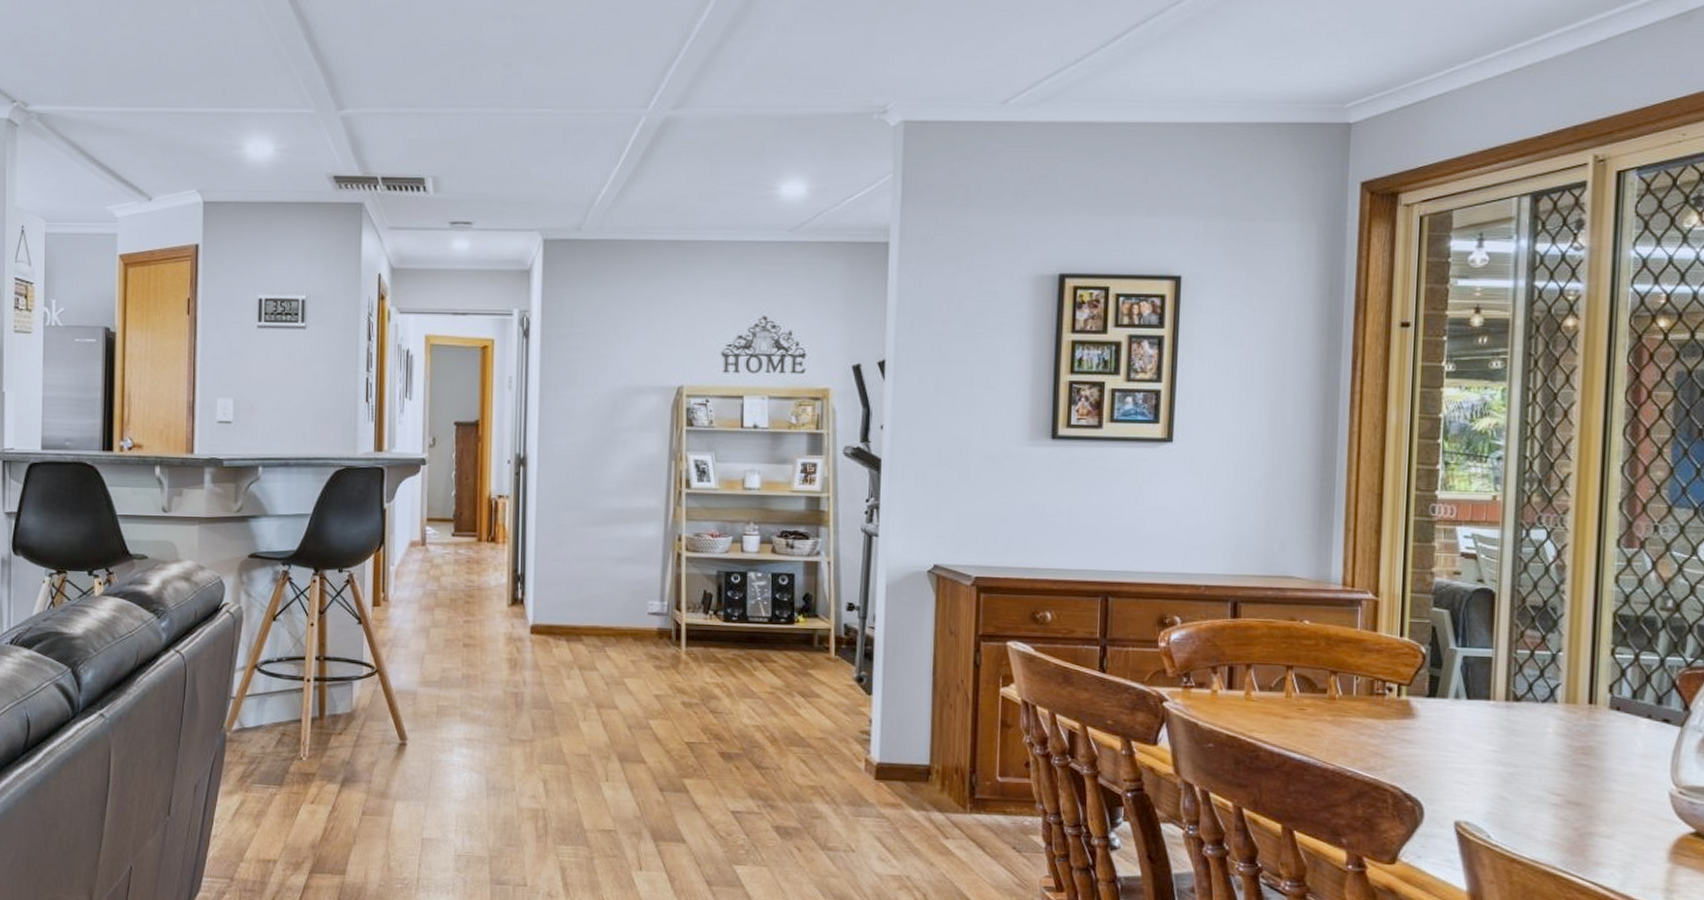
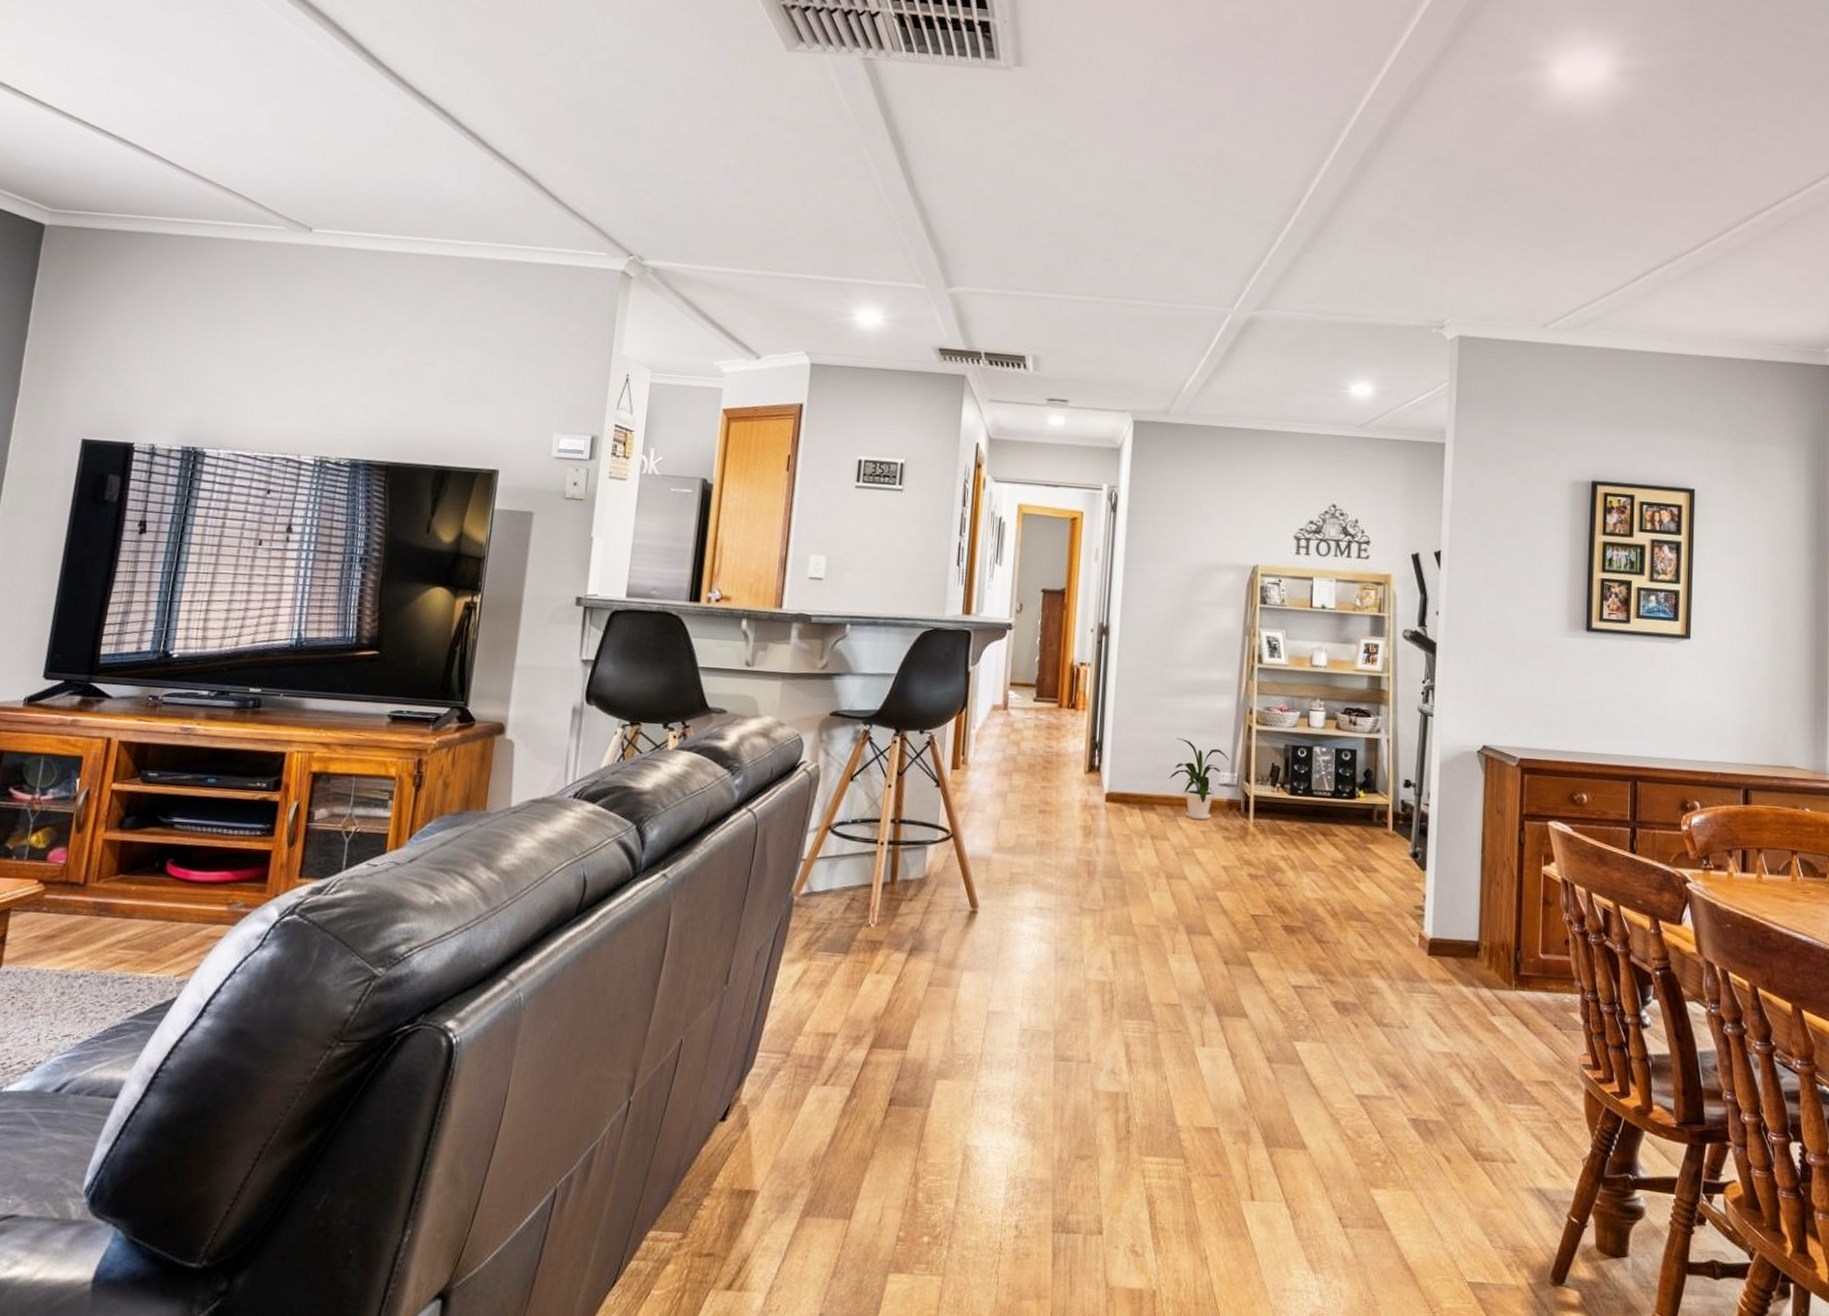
house plant: none [596,567,659,650] -> present [1169,737,1230,821]

